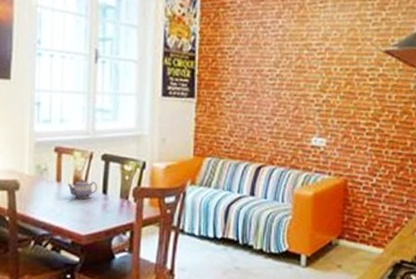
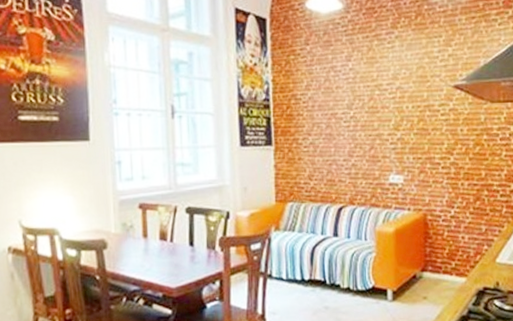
teapot: present [67,179,98,200] -> none [154,233,184,253]

